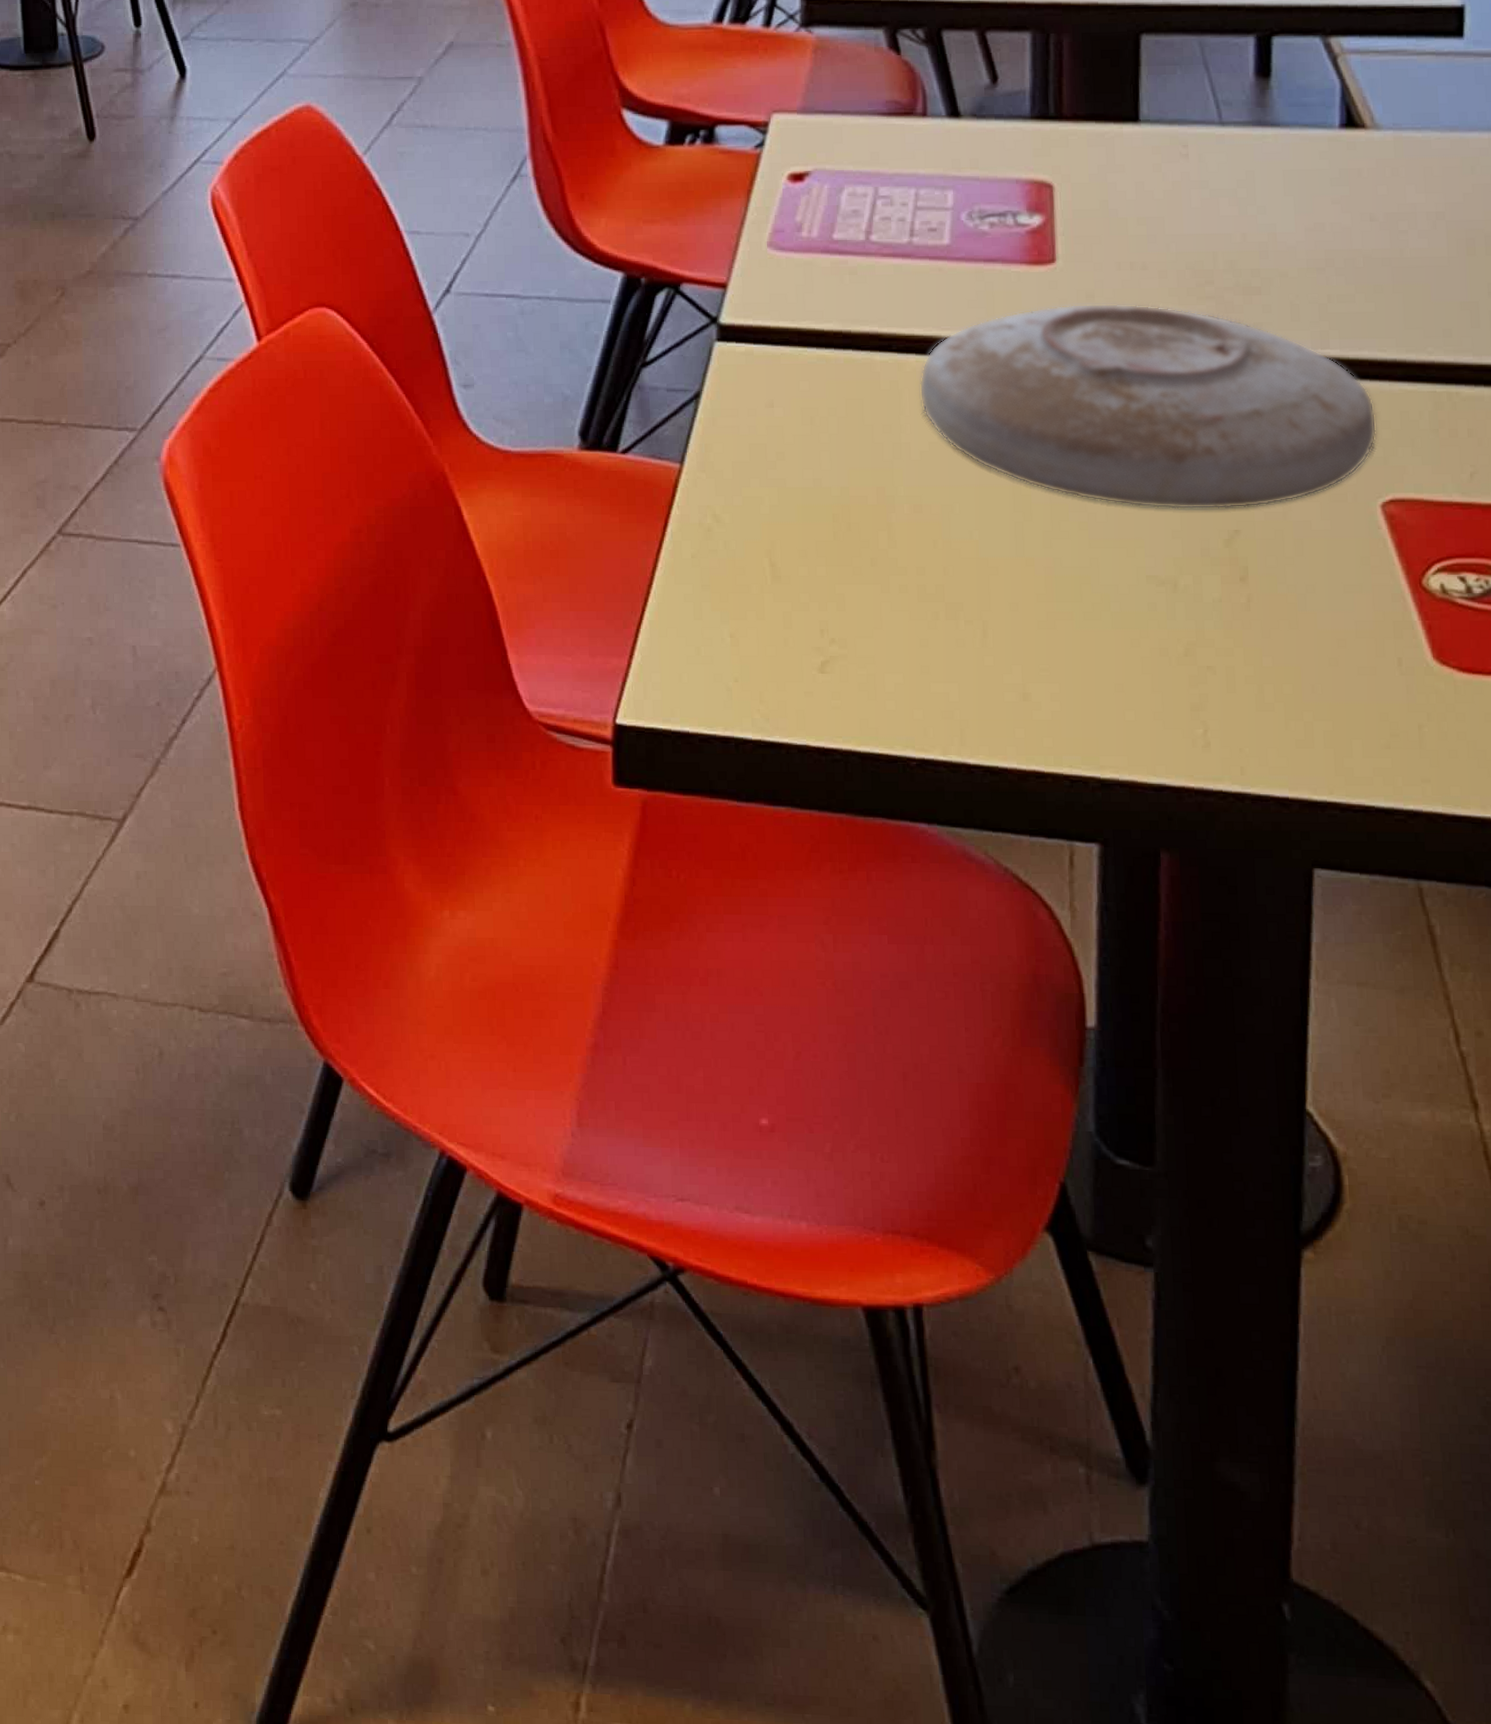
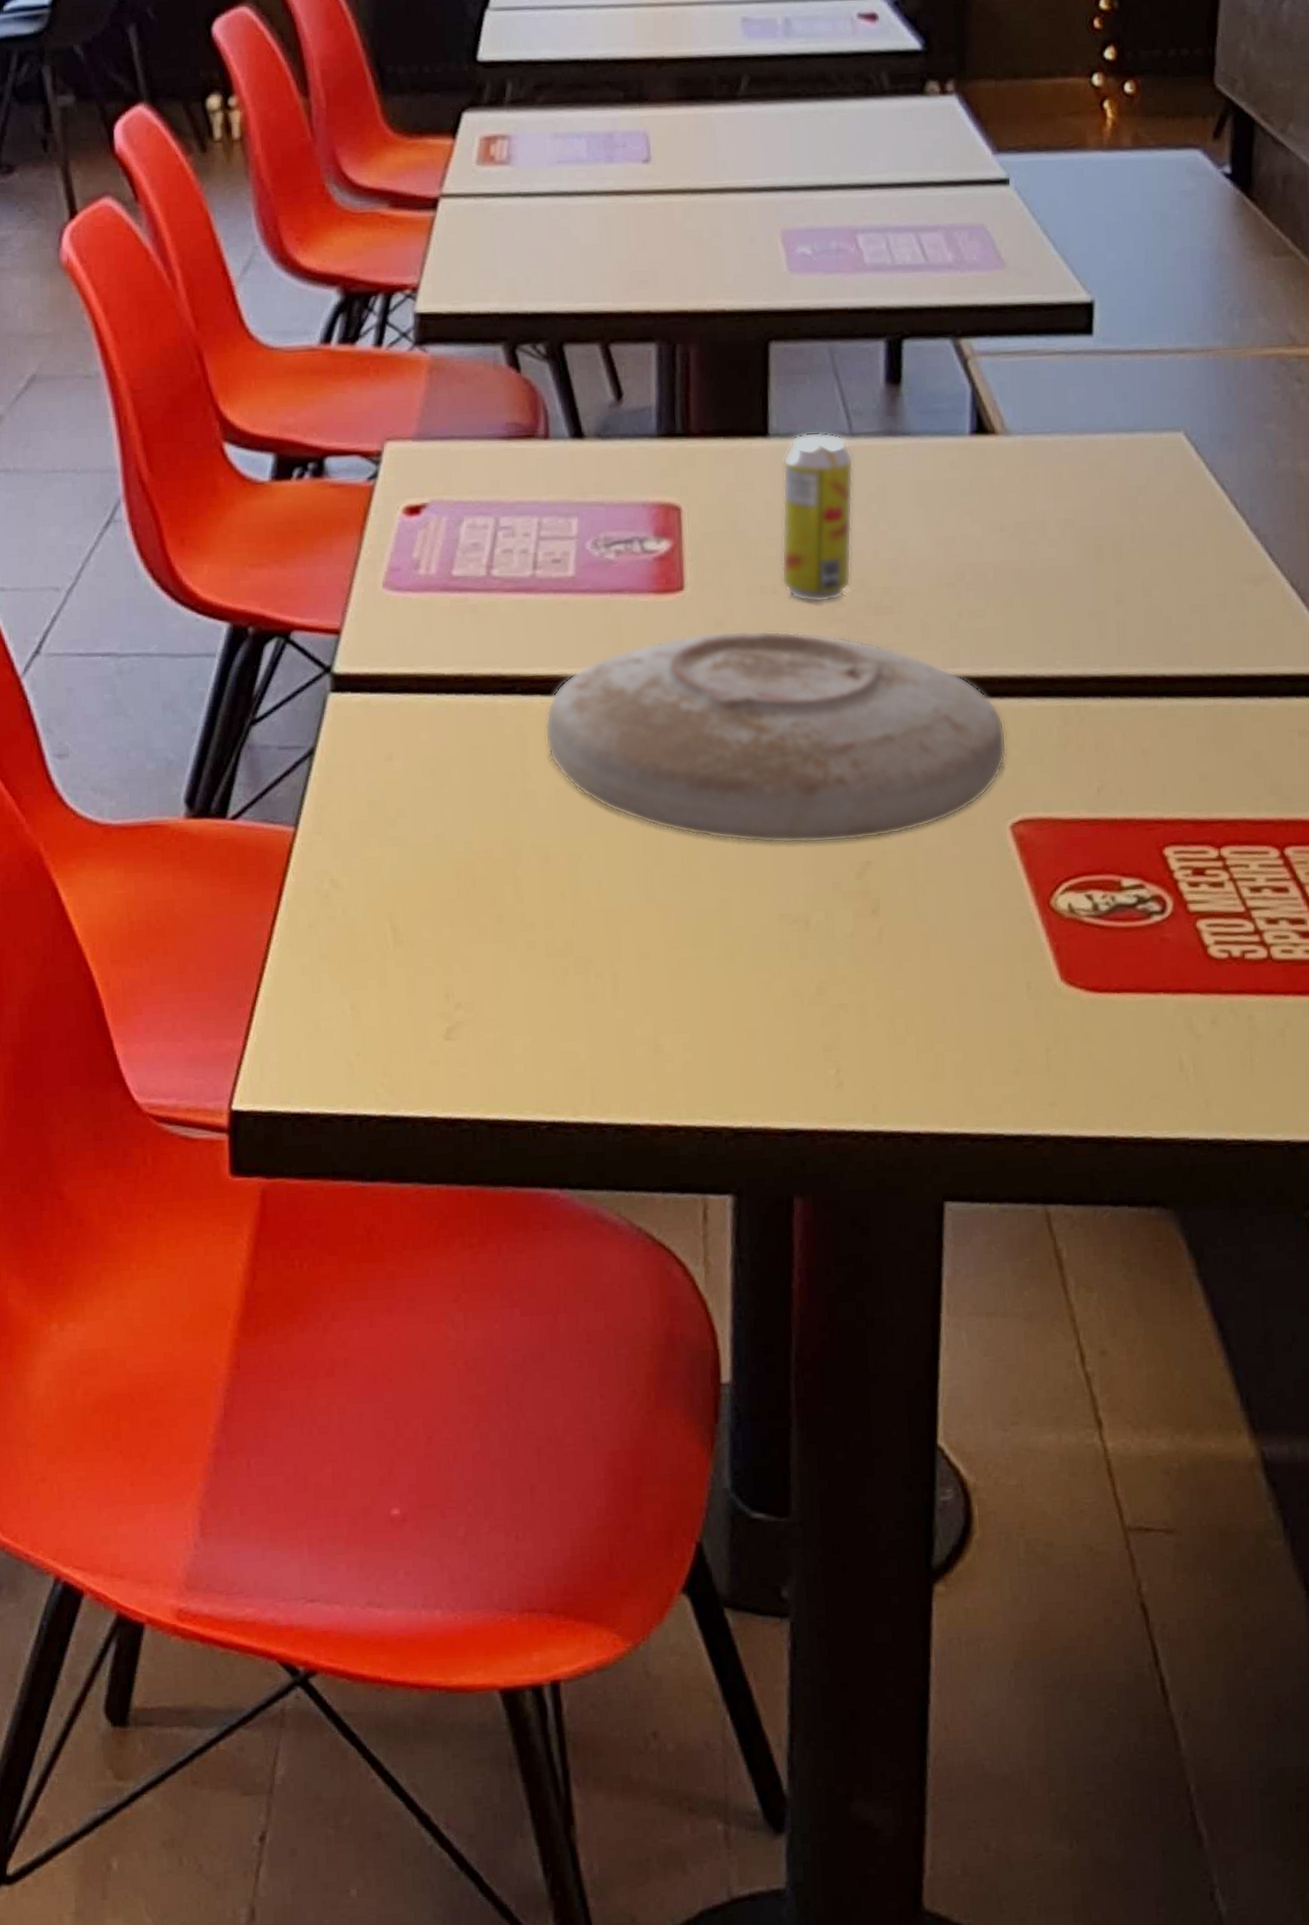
beverage can: none [1151,119,1224,281] -> present [781,432,854,603]

